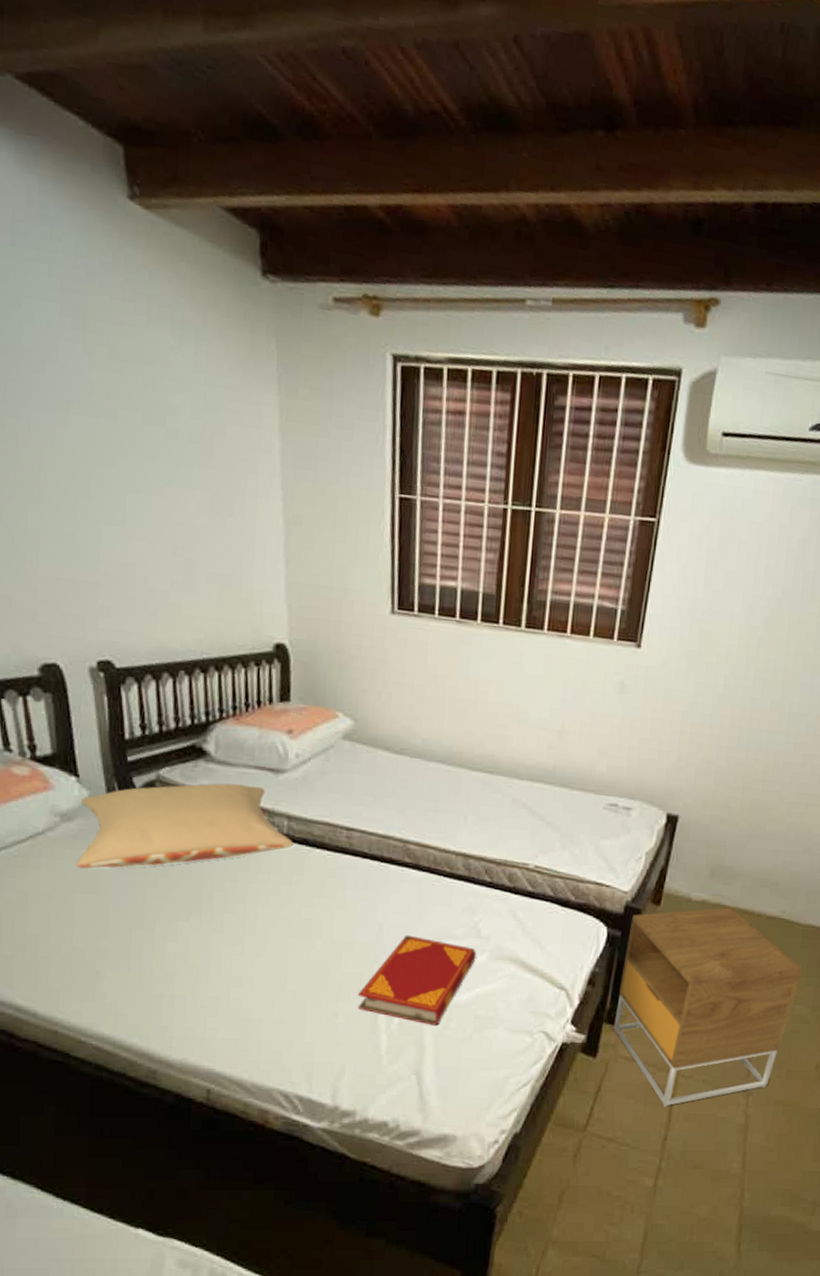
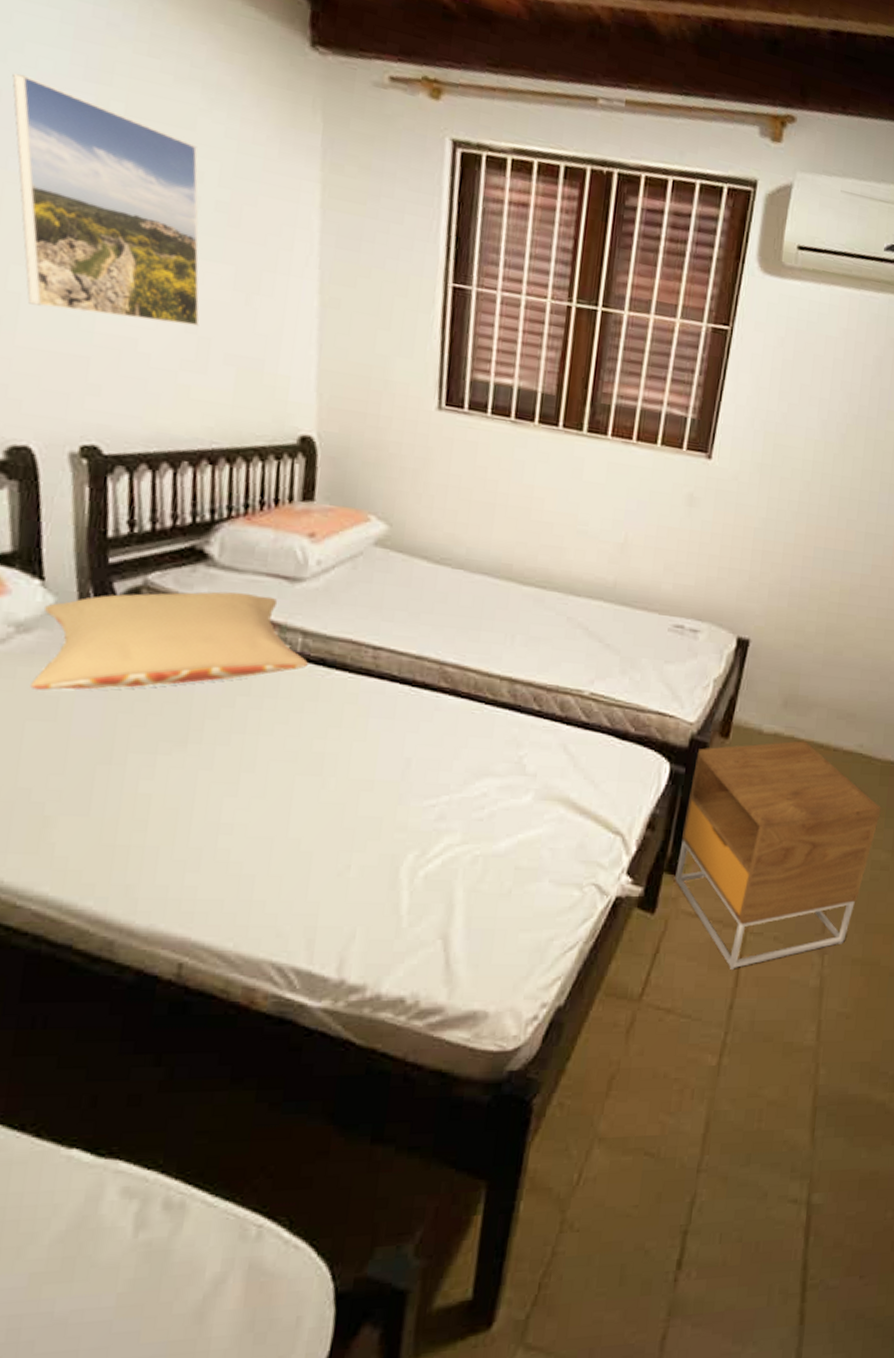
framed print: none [14,328,185,549] -> present [12,73,200,326]
hardback book: present [357,935,476,1026] -> none [375,771,520,879]

